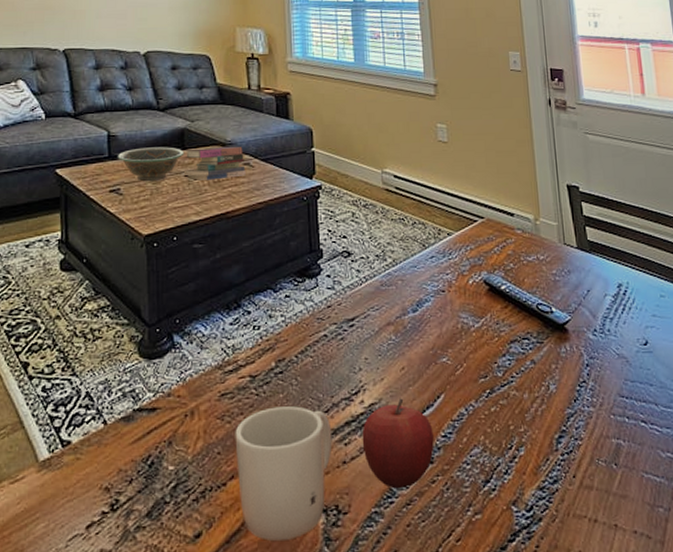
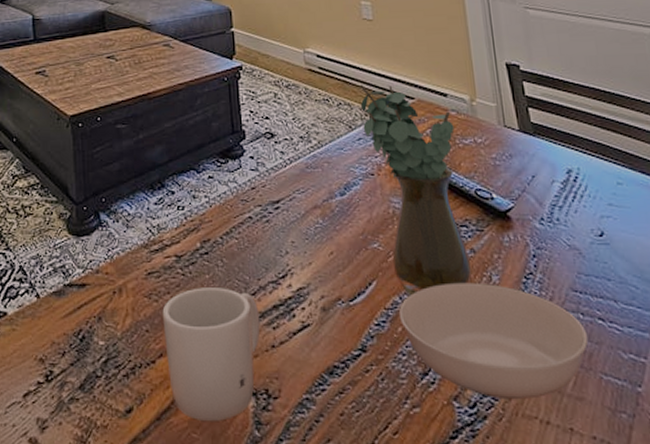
decorative bowl: present [117,147,184,182] -> none [41,29,106,64]
books: present [184,146,246,180] -> none [106,27,166,62]
fruit: present [362,398,434,489] -> none [290,283,367,377]
vase: none [433,204,531,409] -> present [360,84,472,298]
bowl: none [464,392,633,502] -> present [398,282,589,400]

